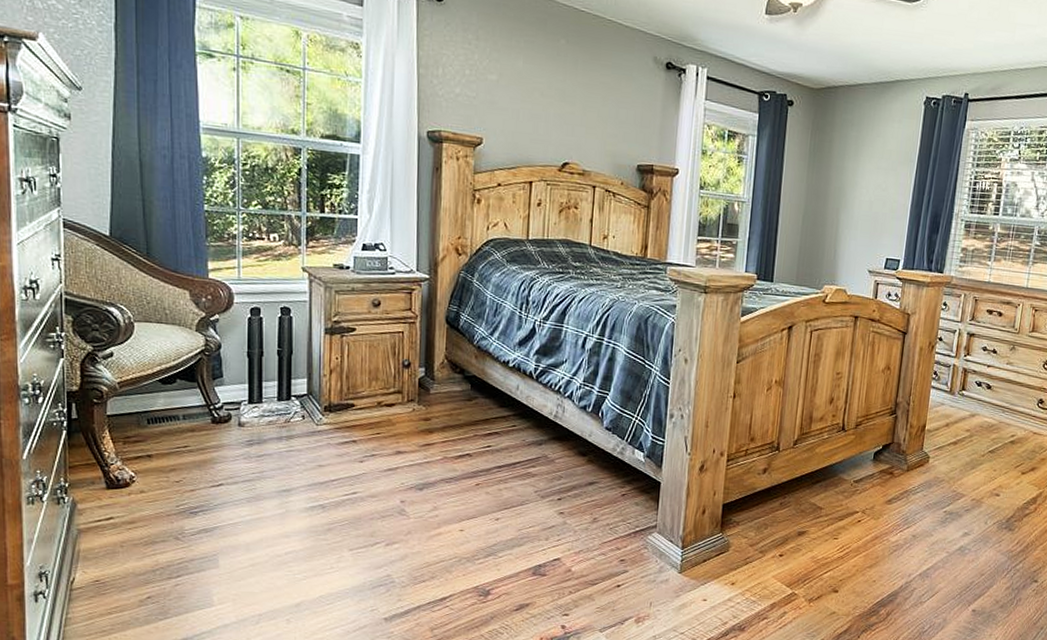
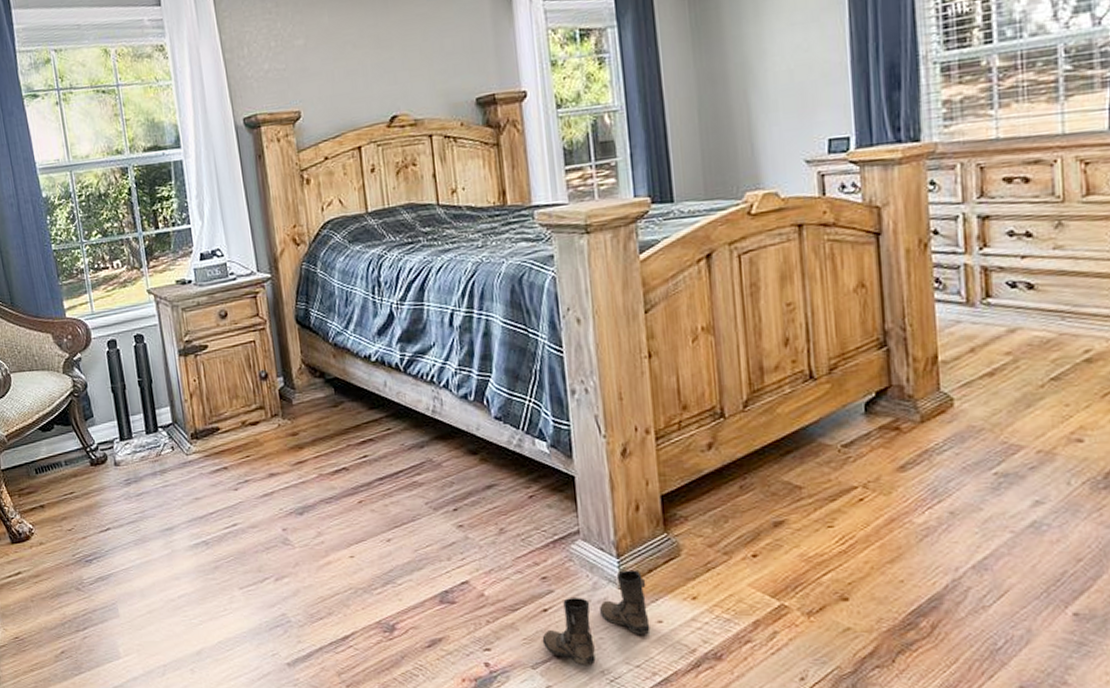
boots: none [612,559,700,632] -> present [542,569,651,667]

